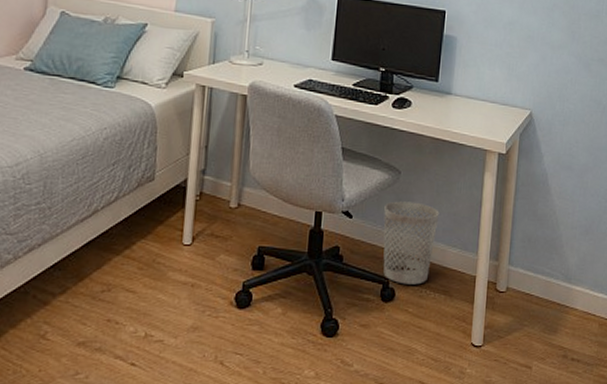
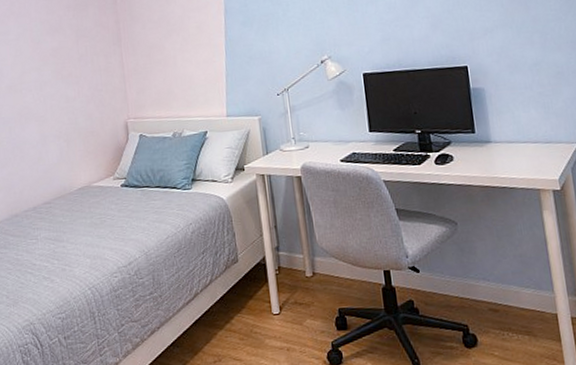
wastebasket: present [383,201,440,285] -> none [448,249,507,329]

